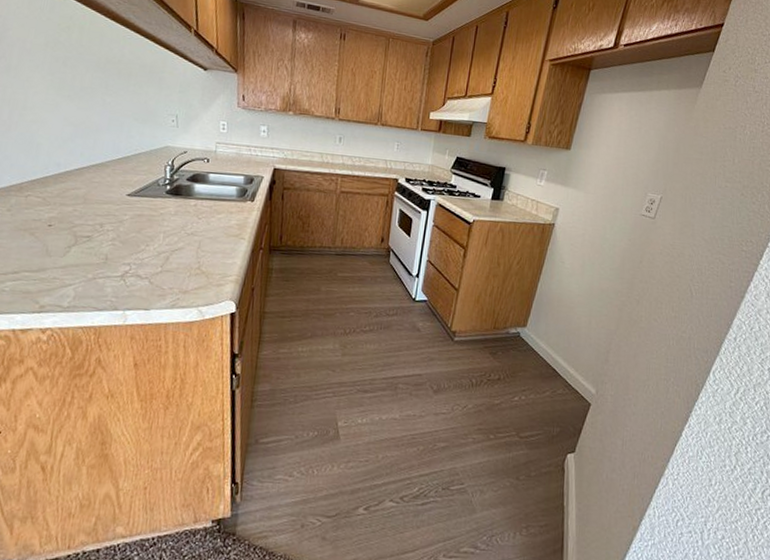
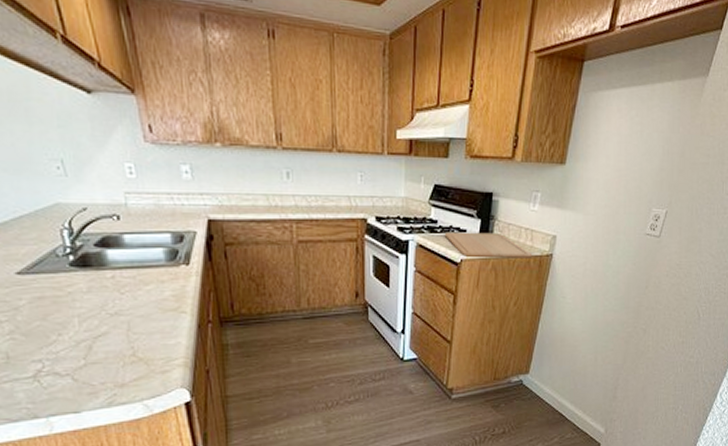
chopping board: none [461,196,536,225] -> present [444,232,531,258]

